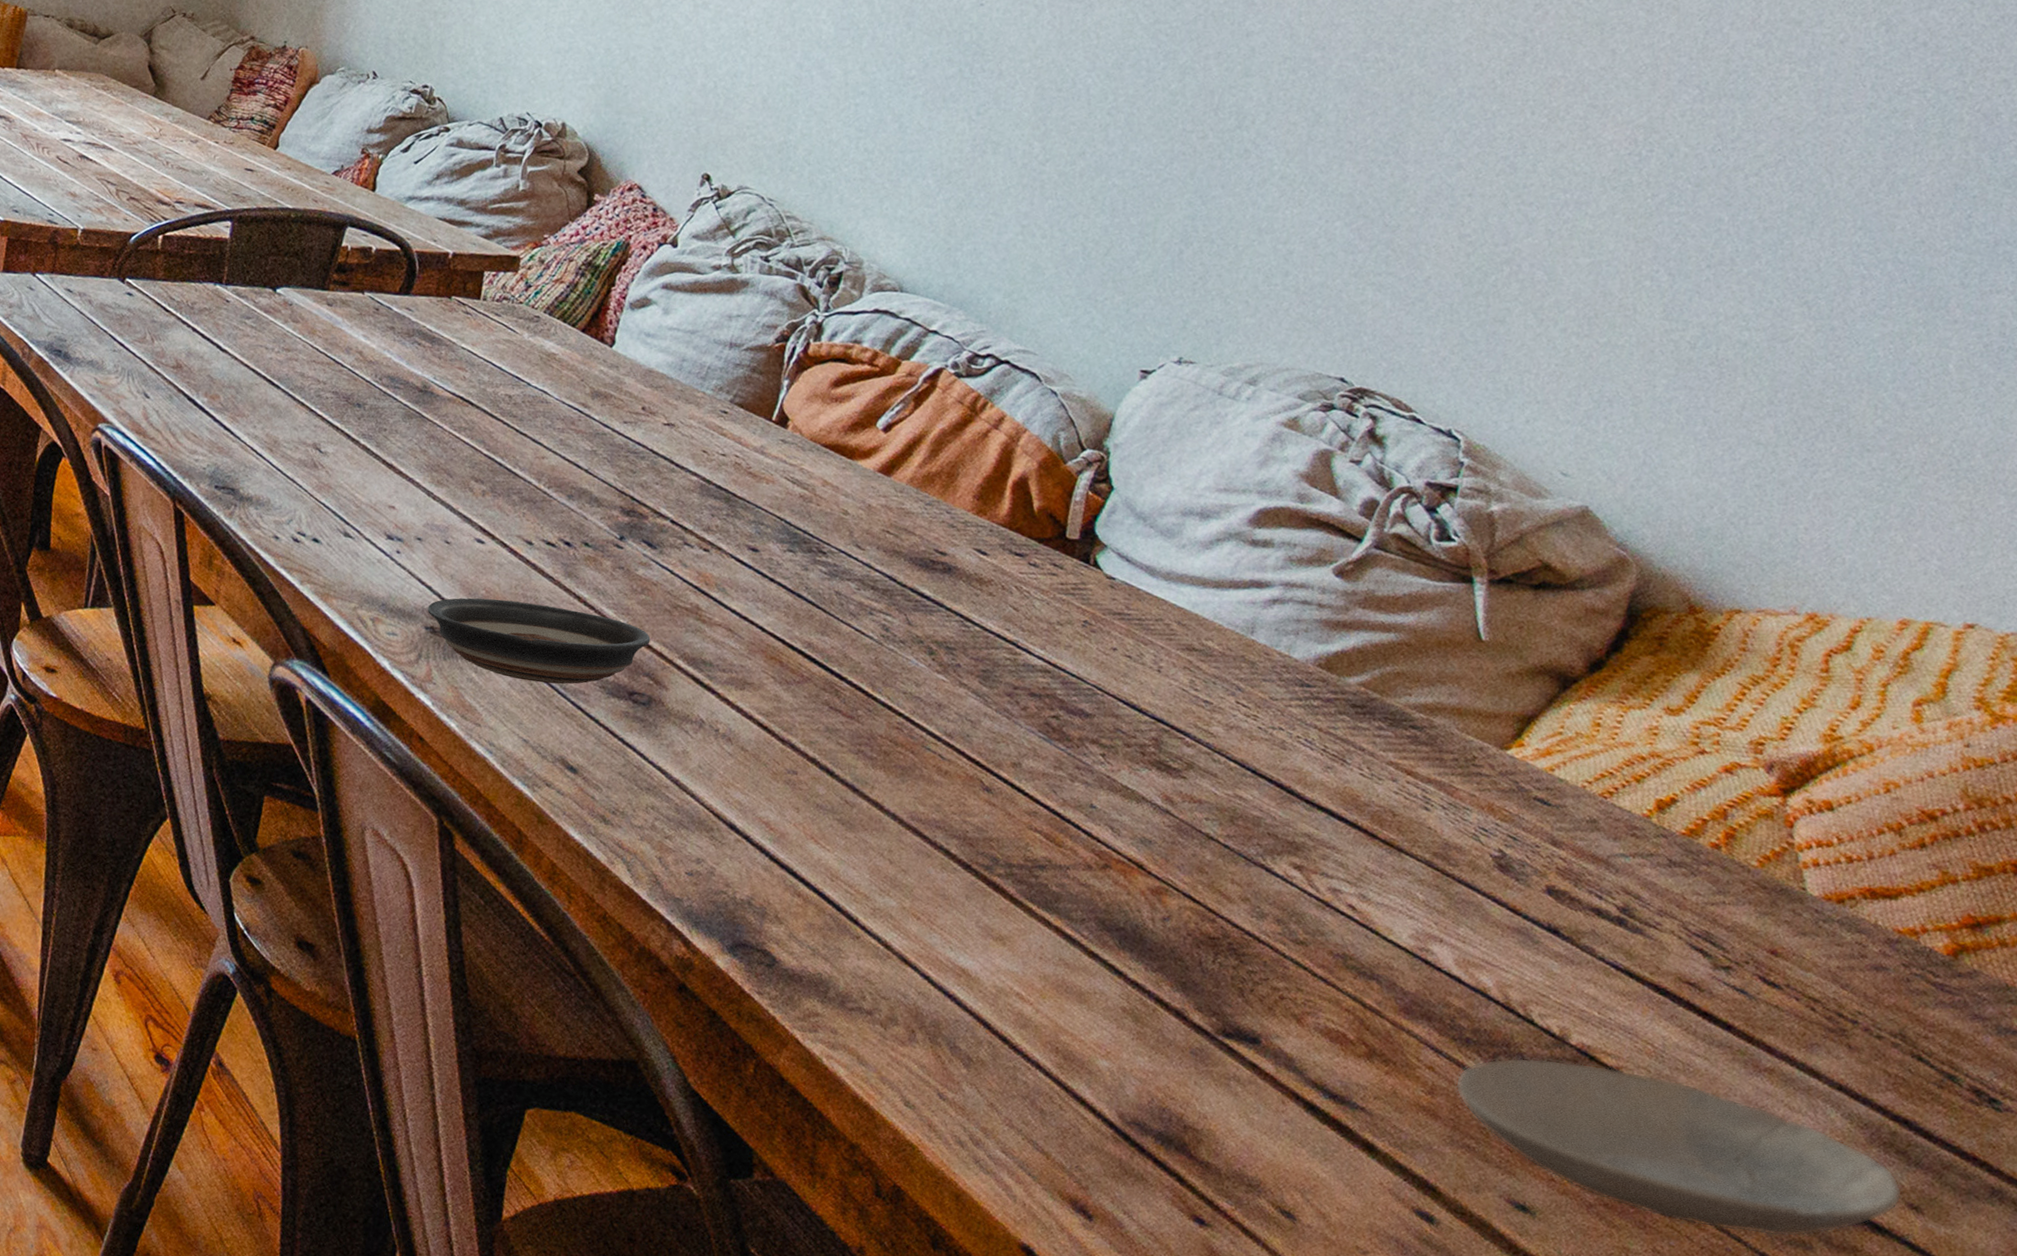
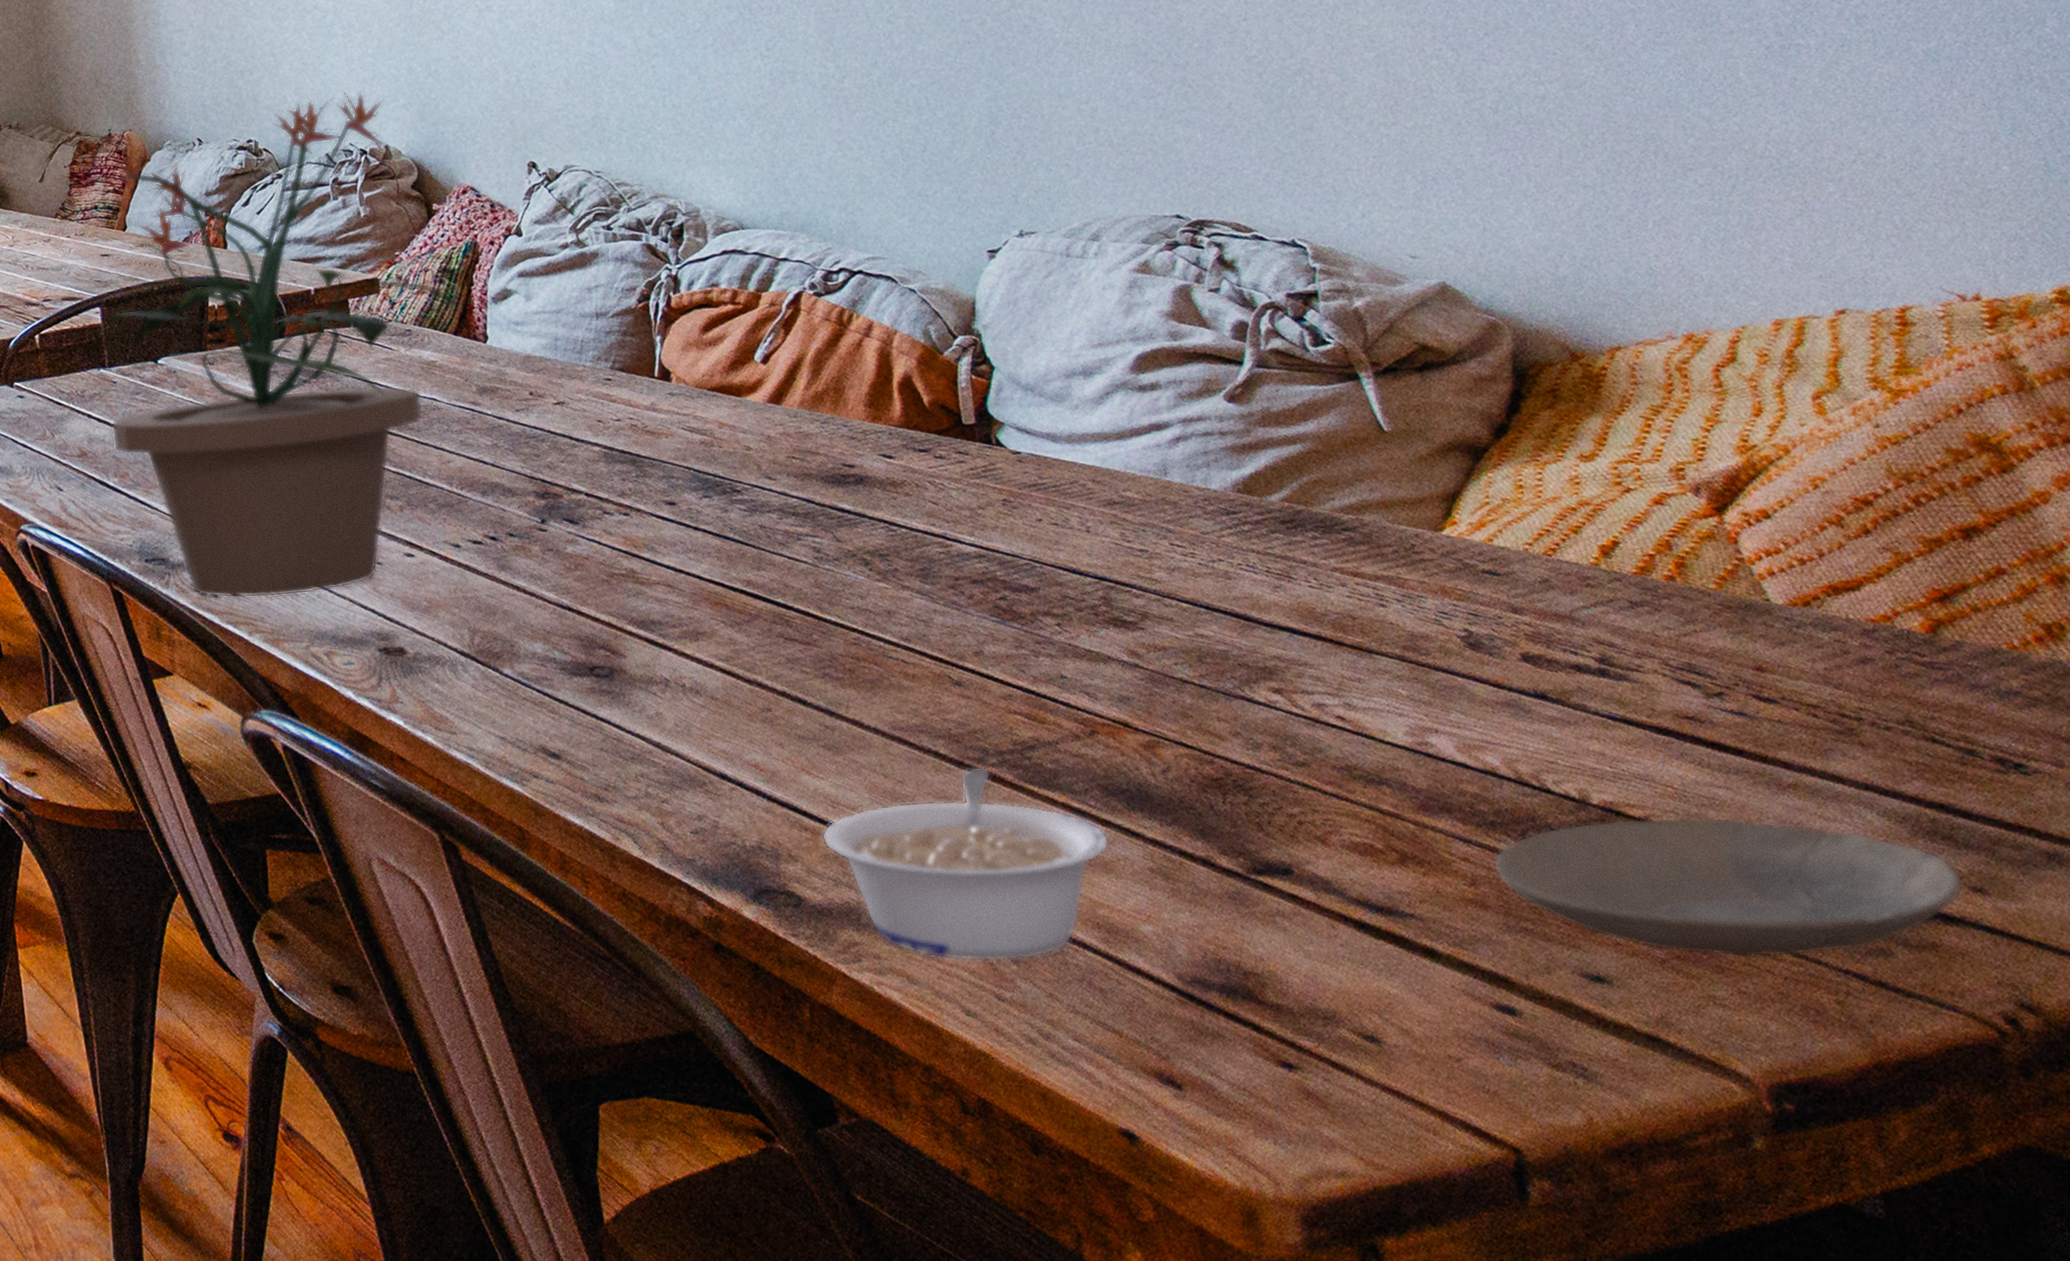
potted plant: none [211,57,593,559] -> present [107,91,457,599]
saucer: present [427,598,651,684] -> none [376,600,597,680]
legume: none [812,873,1092,1067] -> present [821,767,1110,962]

